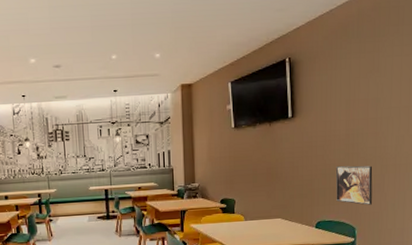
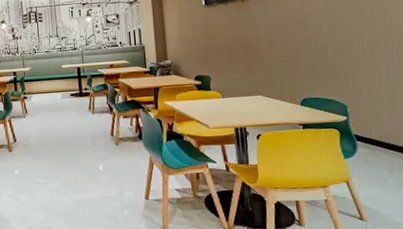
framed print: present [335,165,373,205] -> none [318,39,363,81]

